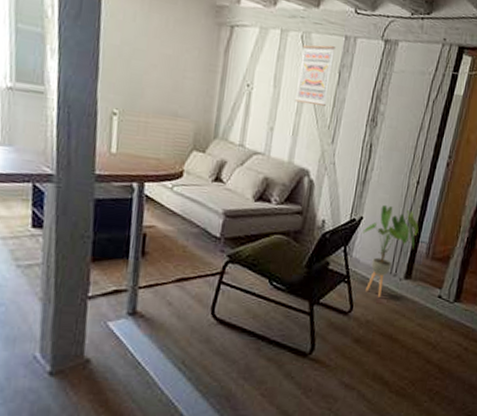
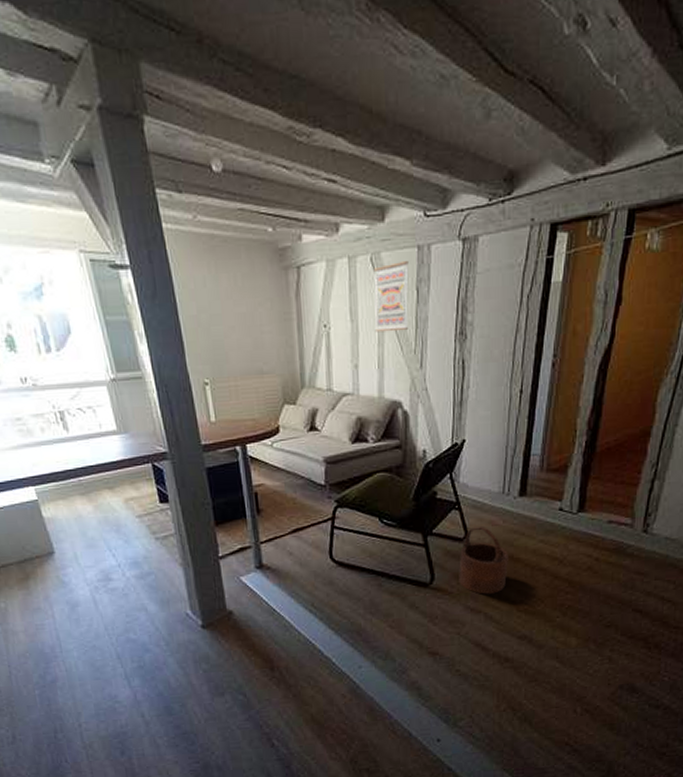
wooden bucket: none [338,302,388,372] -> present [459,525,508,594]
house plant: present [361,204,419,297] -> none [465,422,528,519]

